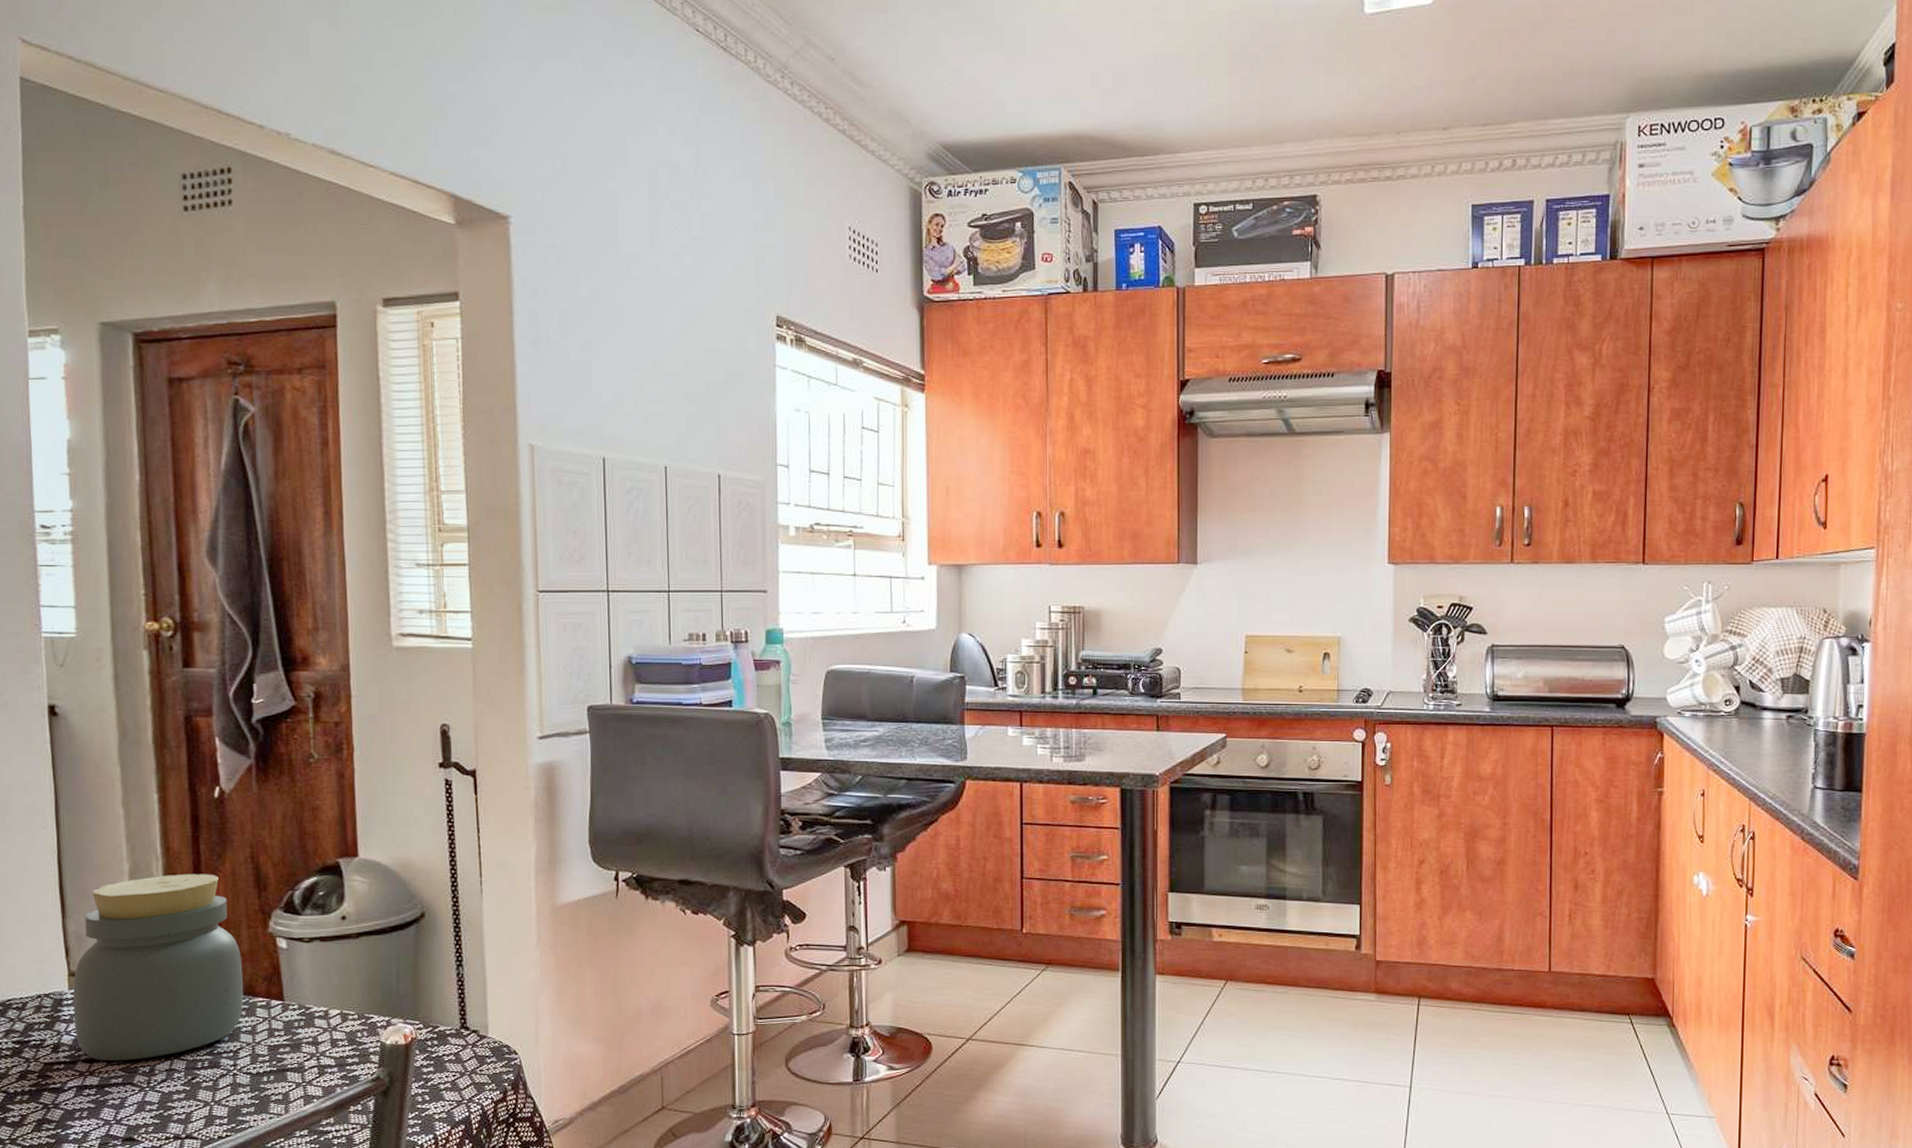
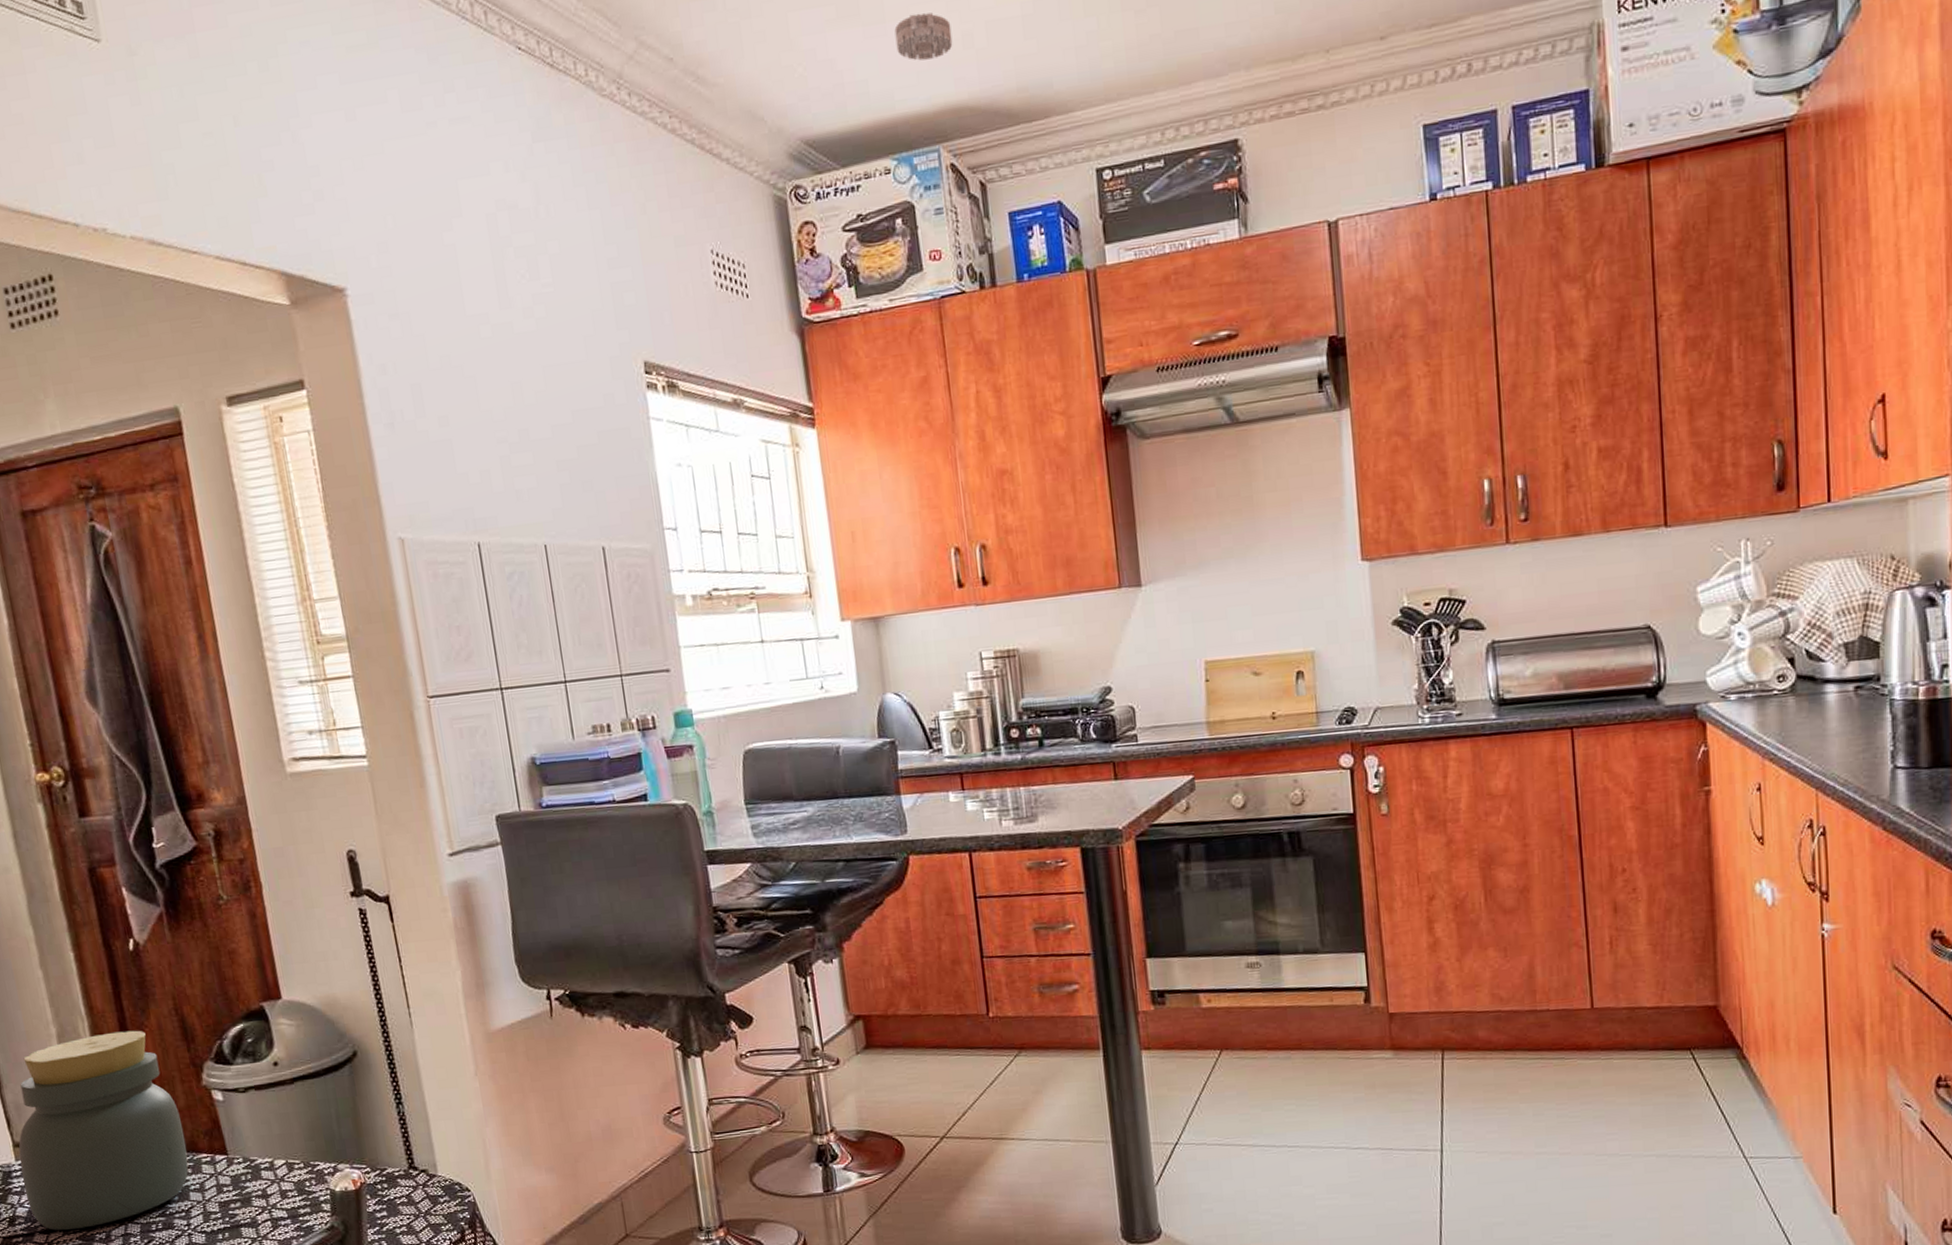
smoke detector: none [1032,52,1082,91] -> present [894,12,953,61]

